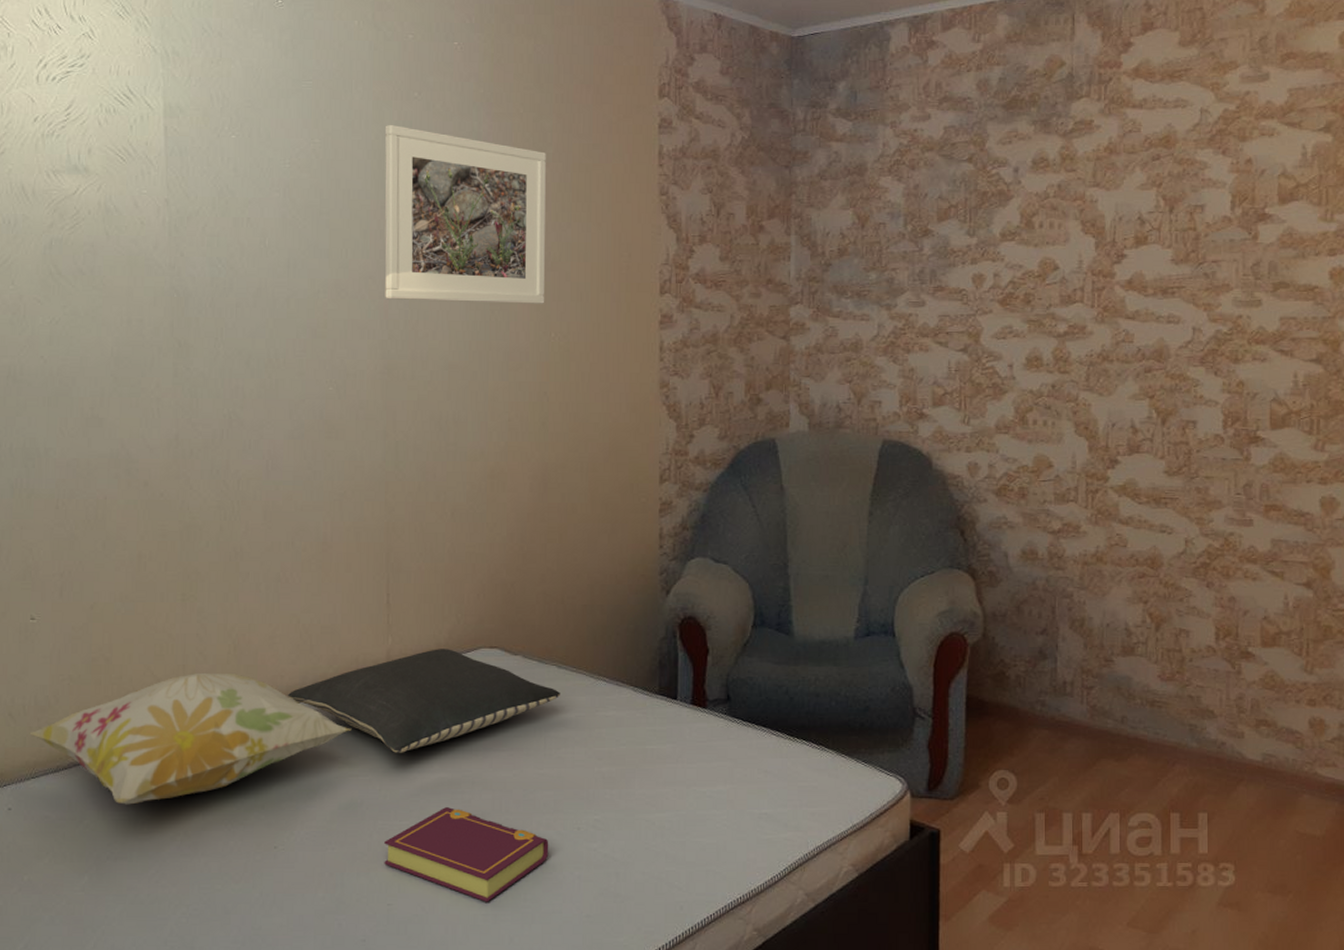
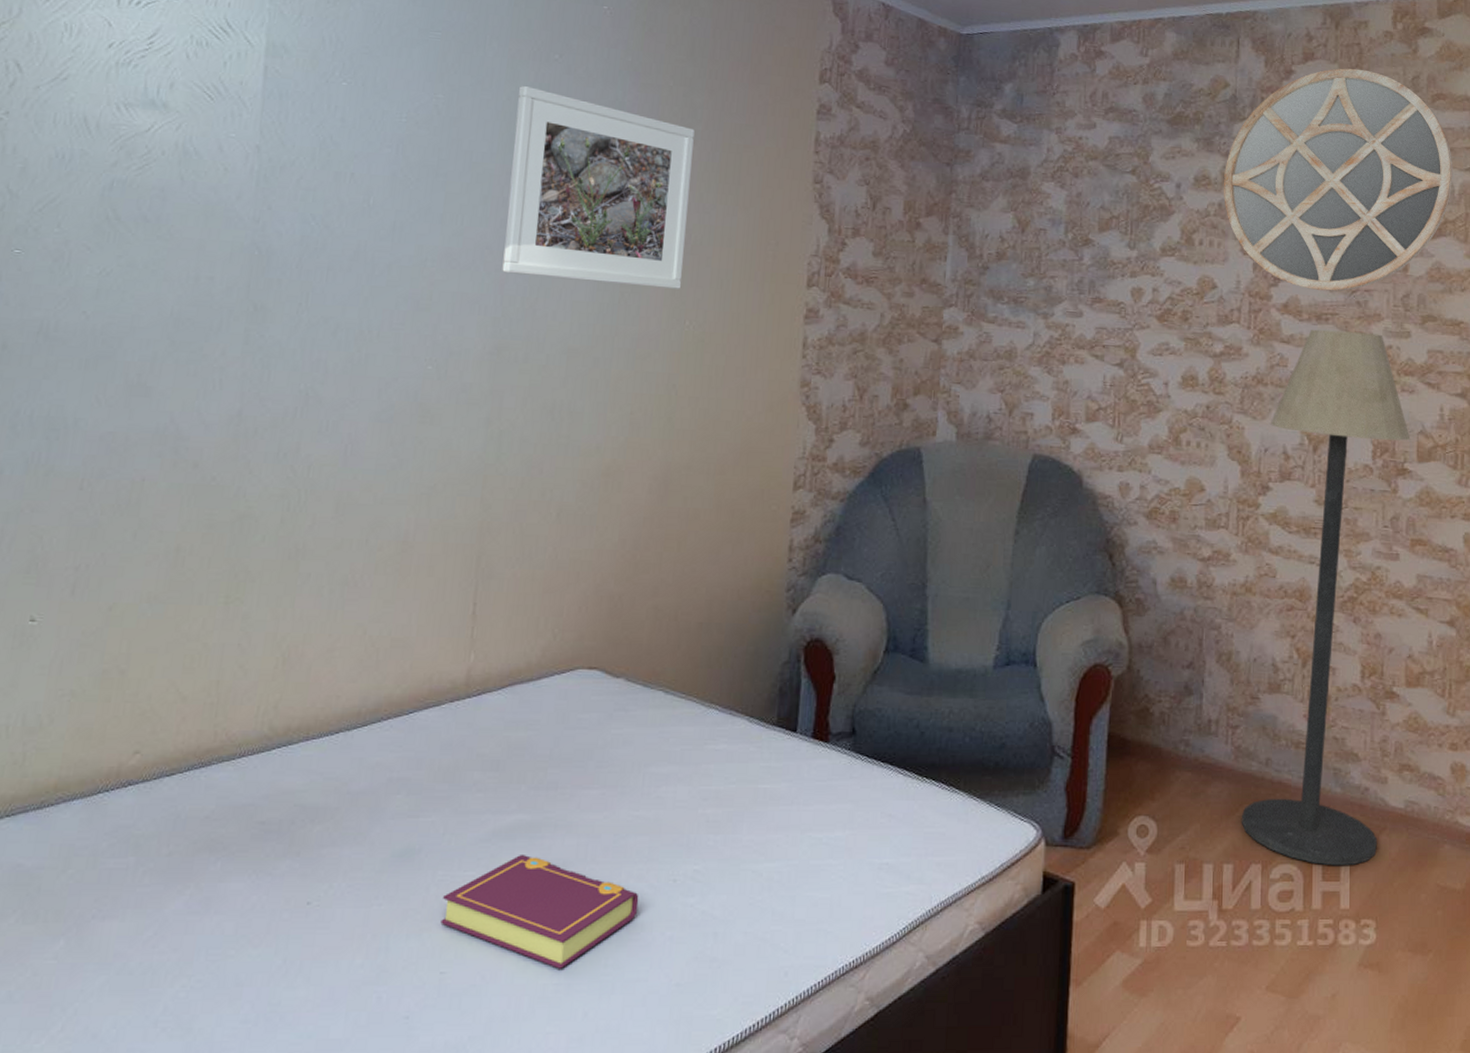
decorative pillow: present [29,672,352,805] -> none [10,690,417,850]
pillow: present [288,649,560,754] -> none [343,668,665,791]
home mirror: none [1062,34,1306,265] -> present [1223,68,1453,292]
floor lamp: none [1098,303,1263,815] -> present [1241,329,1411,866]

